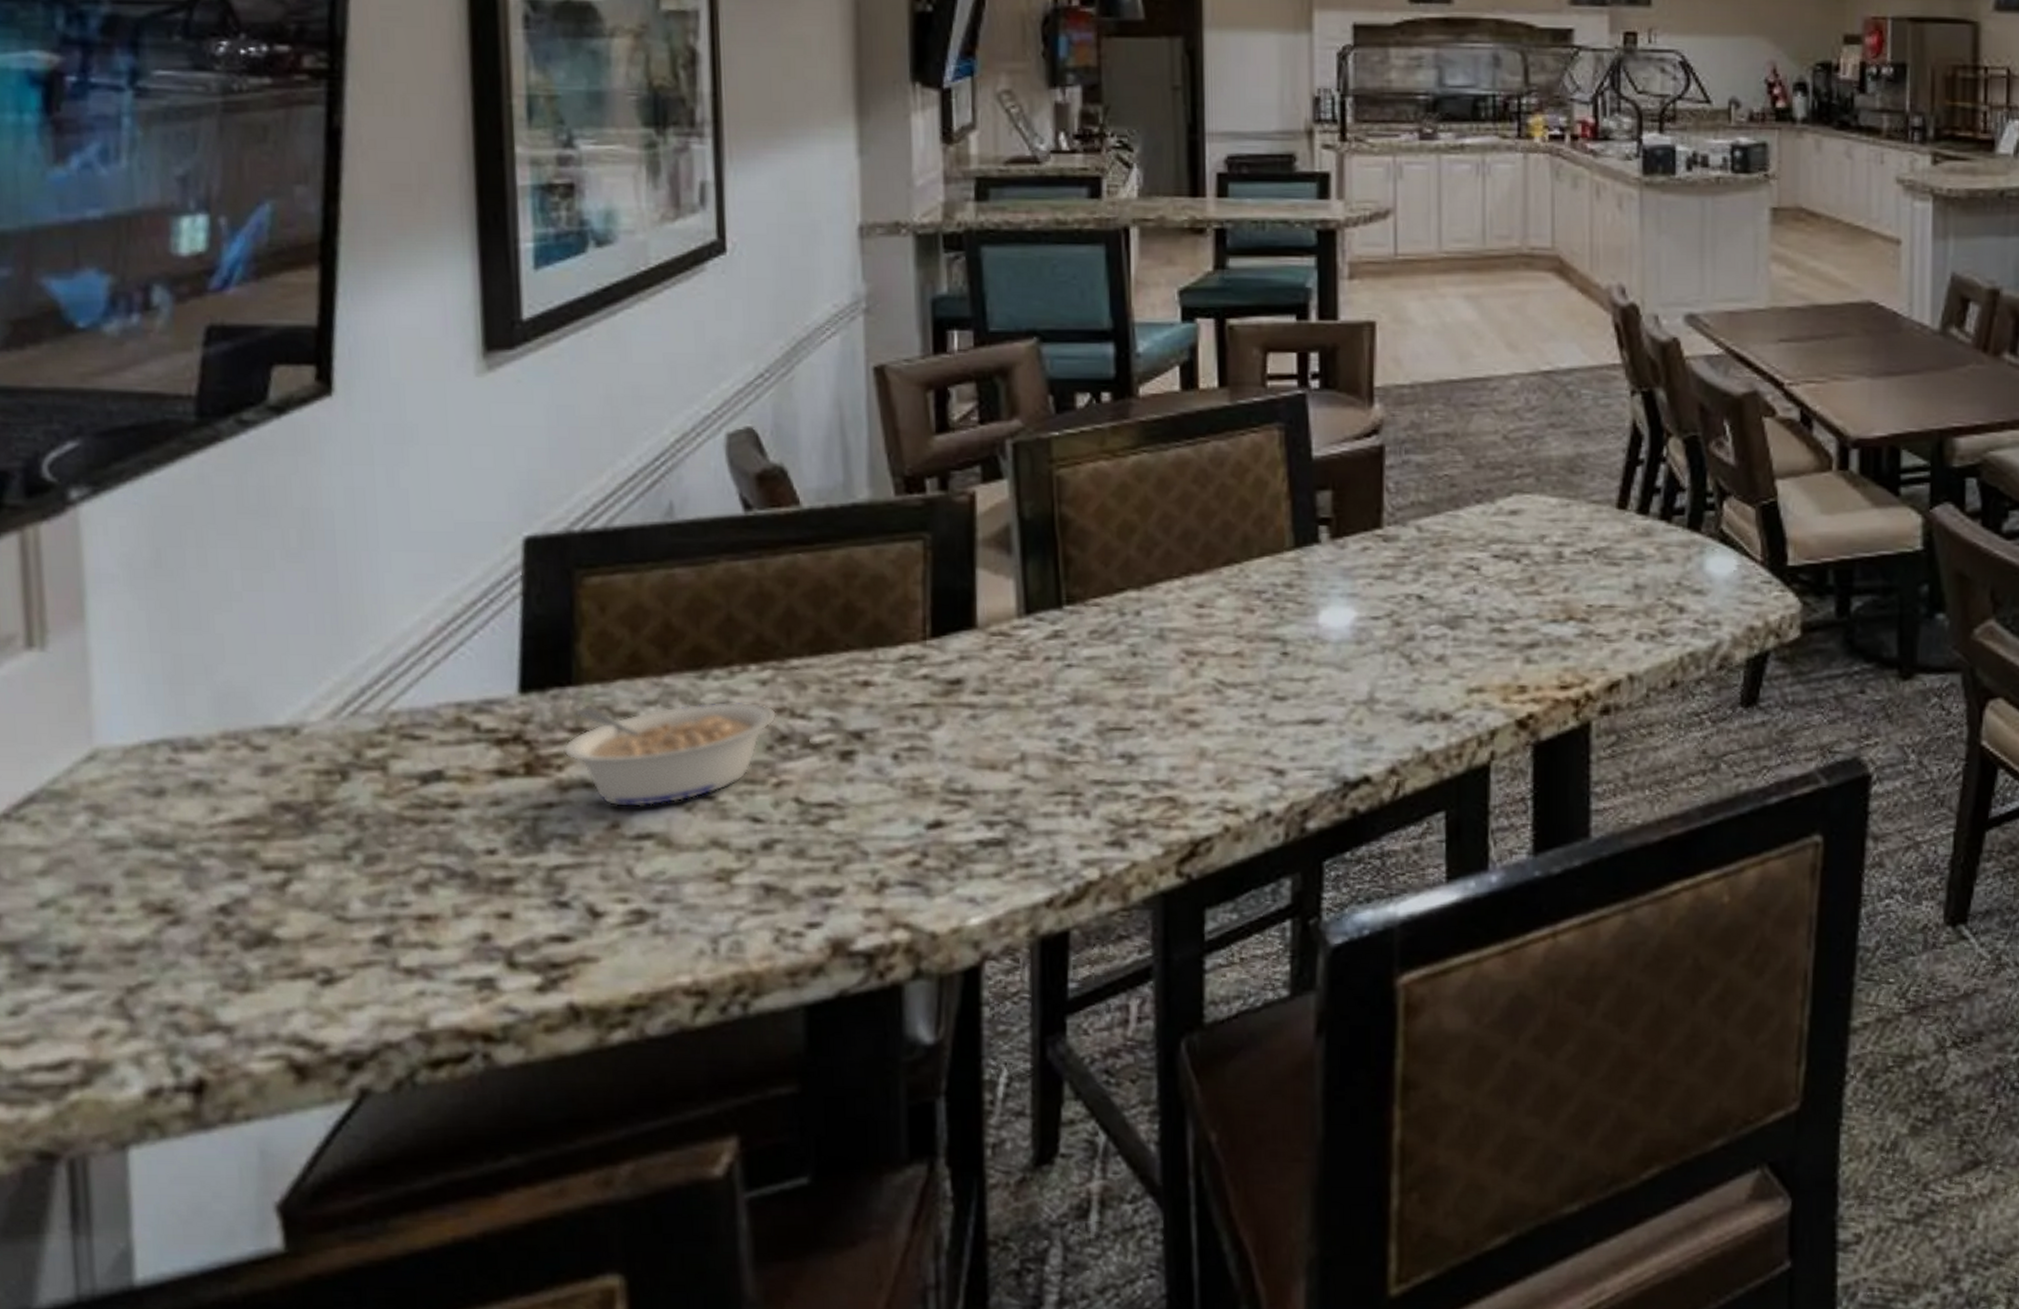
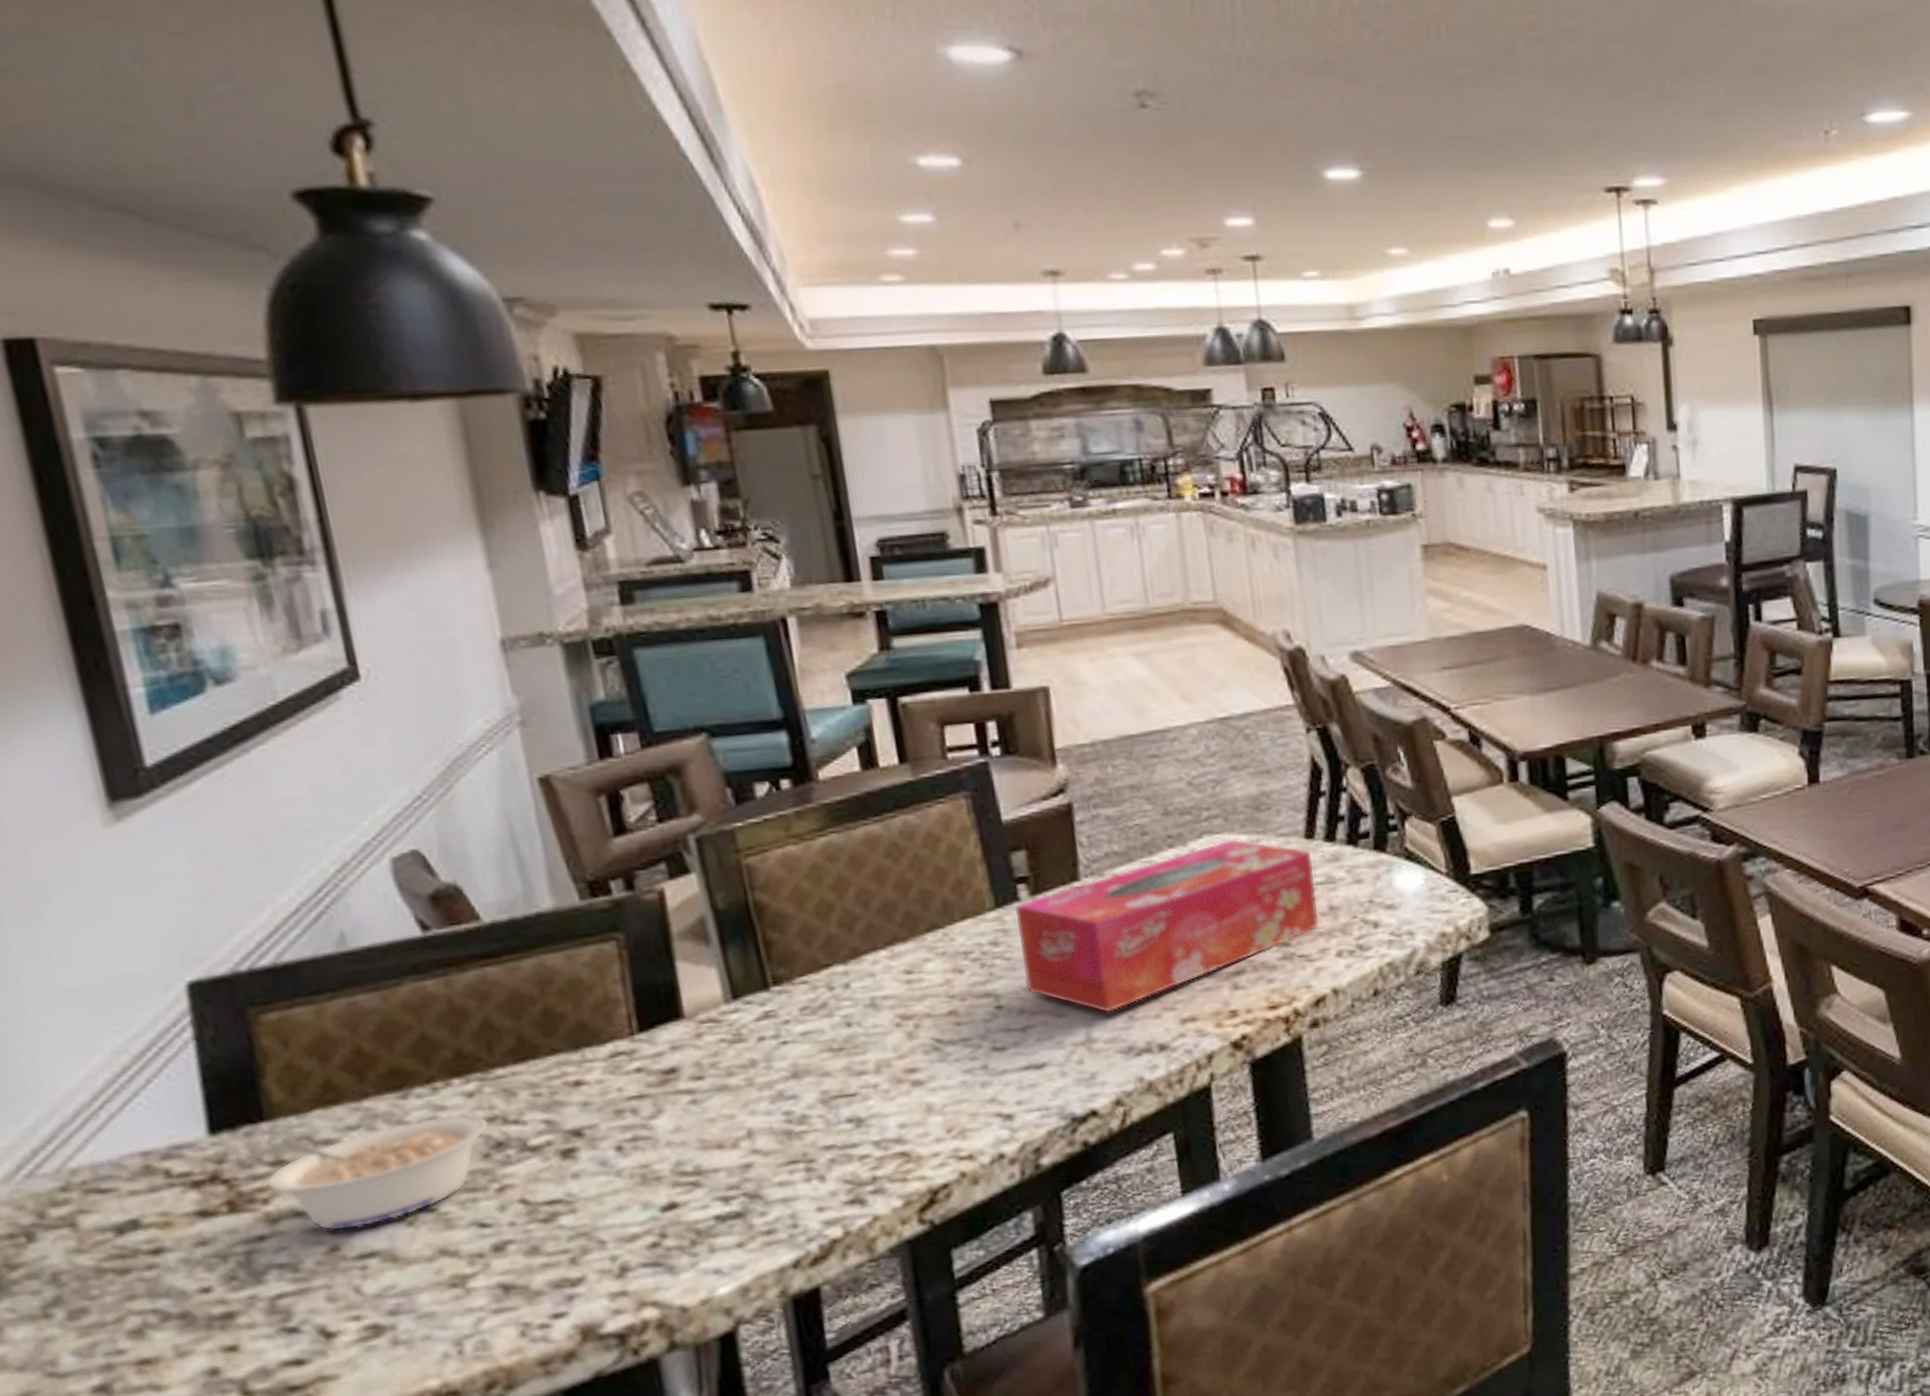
tissue box: none [1312,501,1621,674] -> present [1013,839,1318,1014]

